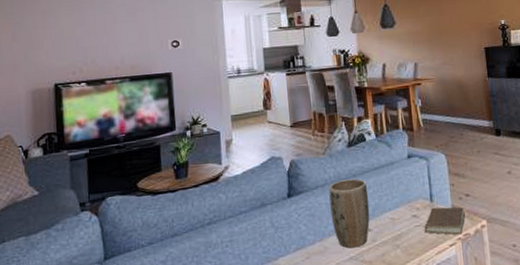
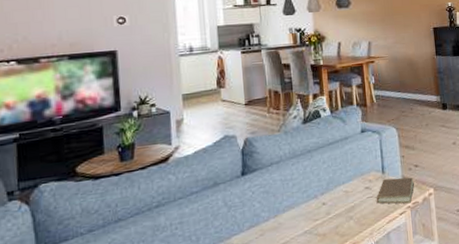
plant pot: present [329,178,370,249] -> none [284,154,324,223]

